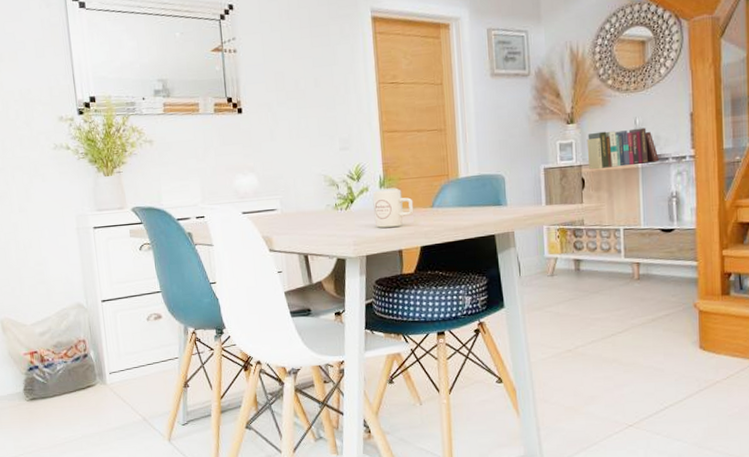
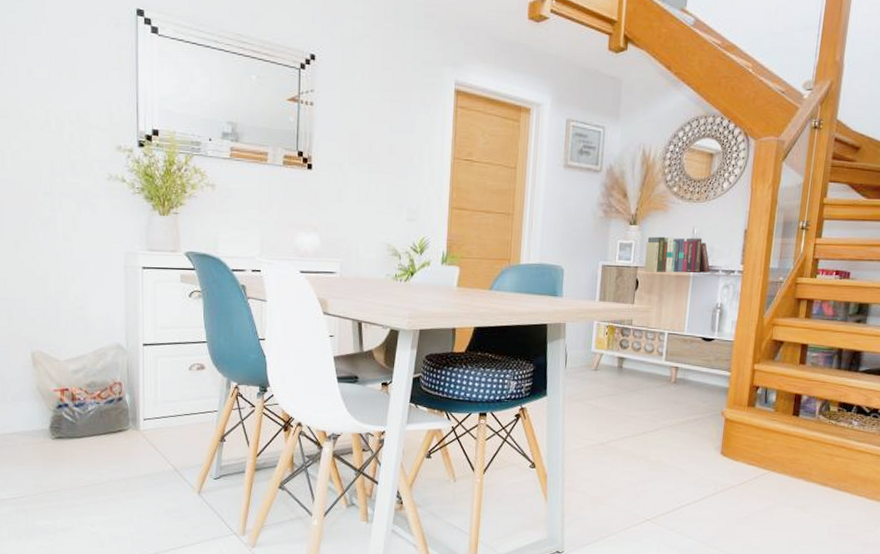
mug: present [372,190,414,228] -> none [432,267,473,305]

